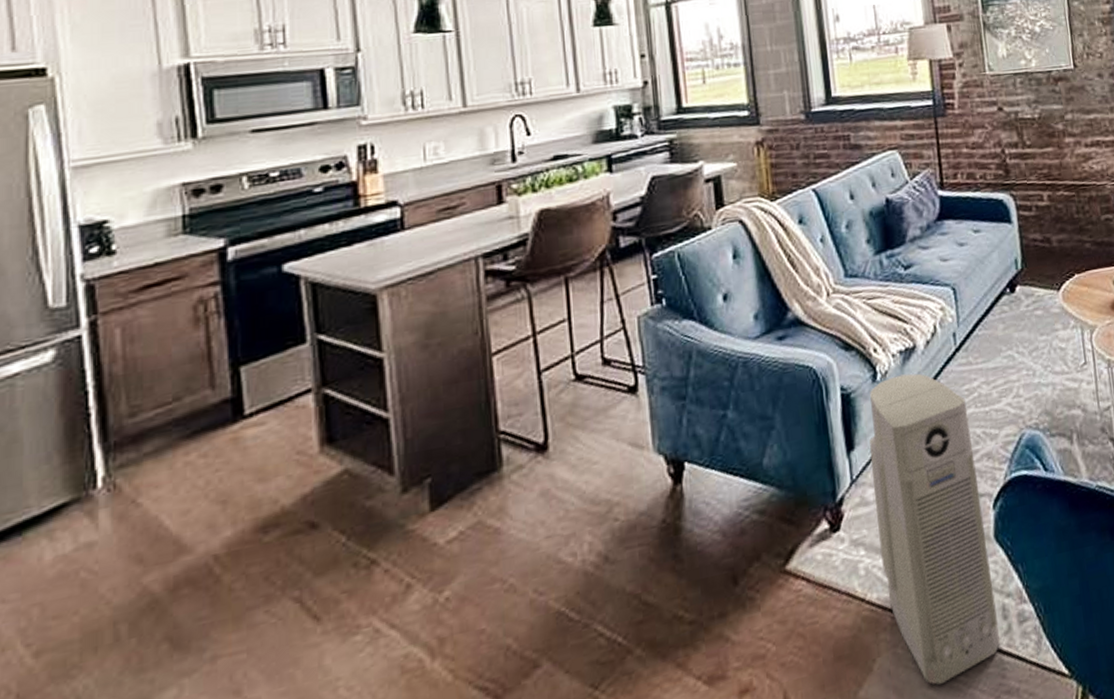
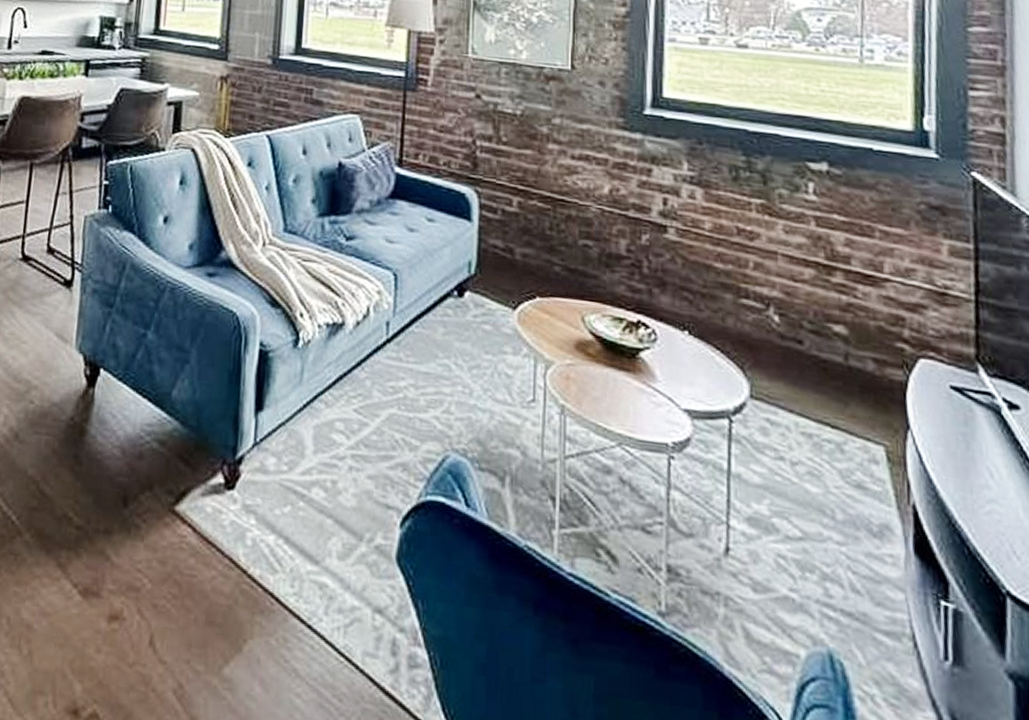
air purifier: present [869,373,1001,685] -> none [270,348,389,699]

